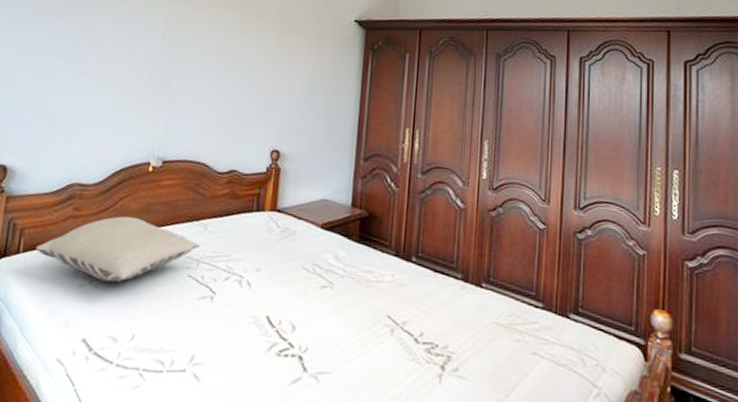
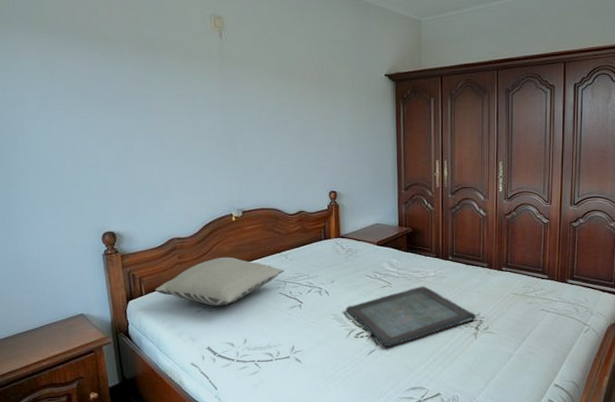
serving tray: none [269,292,444,377] -> present [345,285,477,347]

